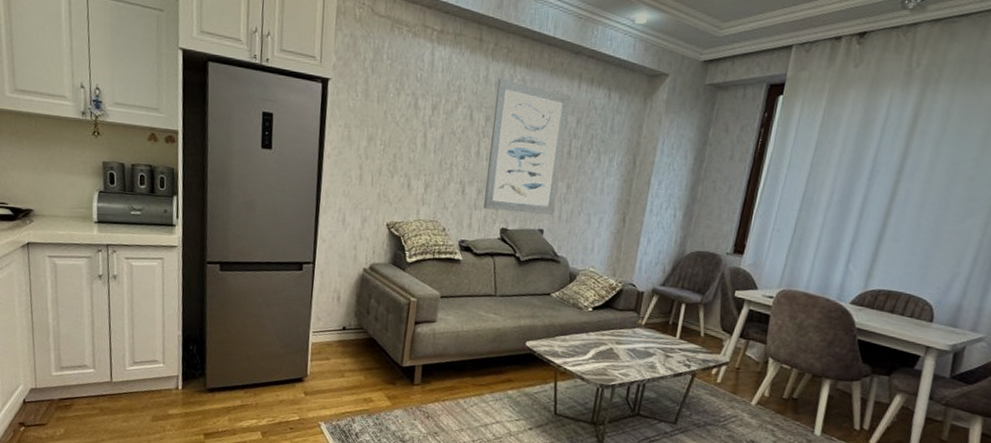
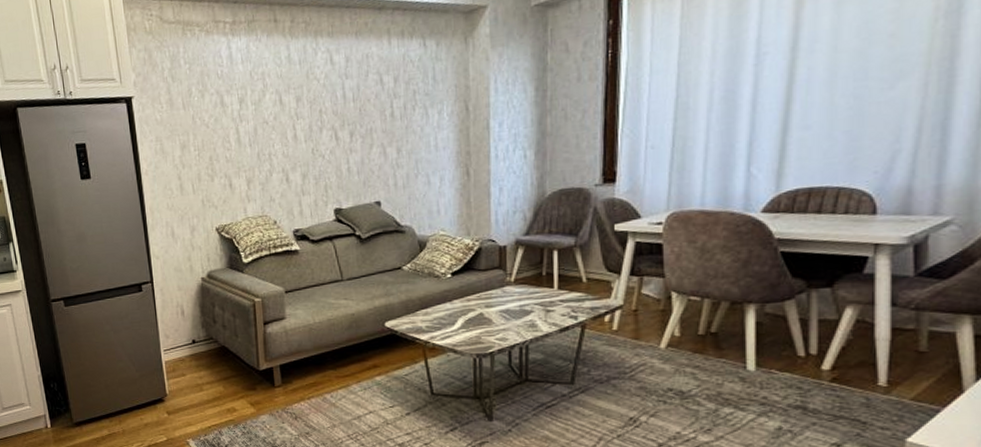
wall art: present [483,78,571,215] -> none [301,54,388,192]

